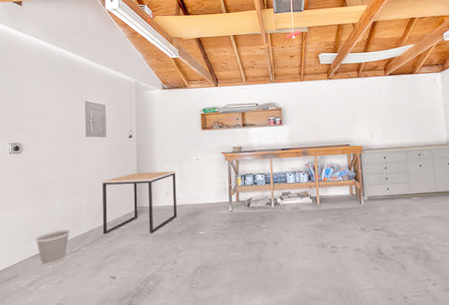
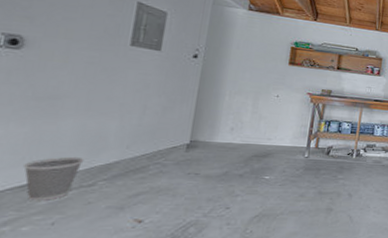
side table: present [101,171,177,235] -> none [133,100,248,174]

